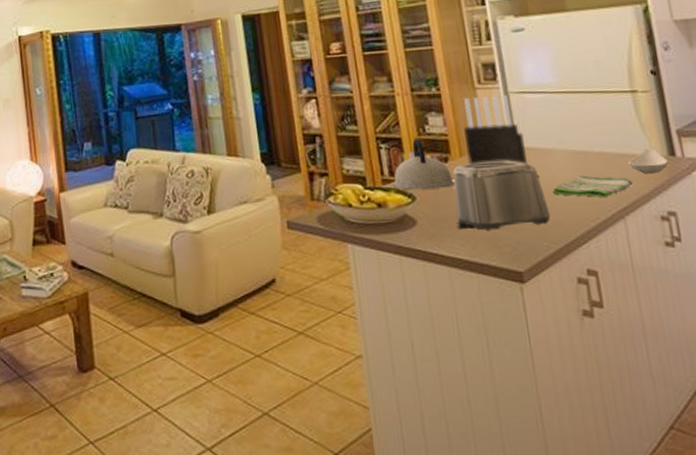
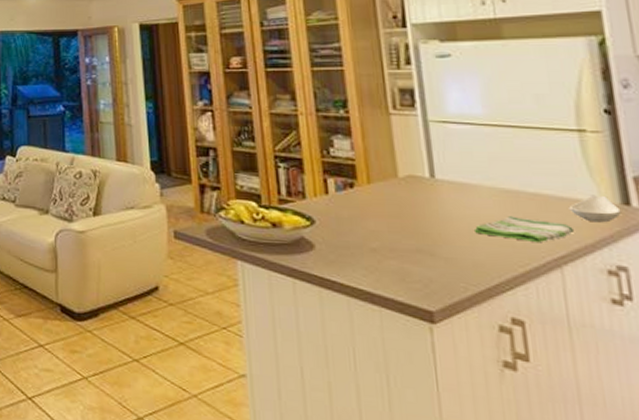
kettle: present [393,138,455,190] -> none [291,160,360,215]
toaster: present [452,160,551,231] -> none [358,191,471,264]
knife block: present [464,95,527,165] -> none [374,123,446,199]

